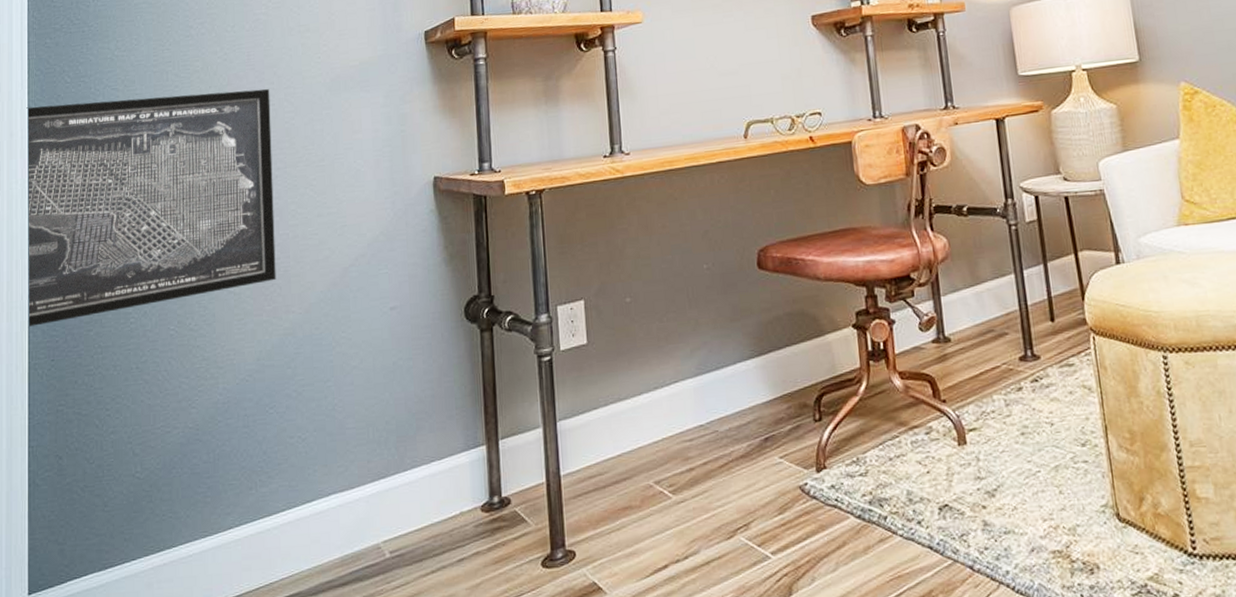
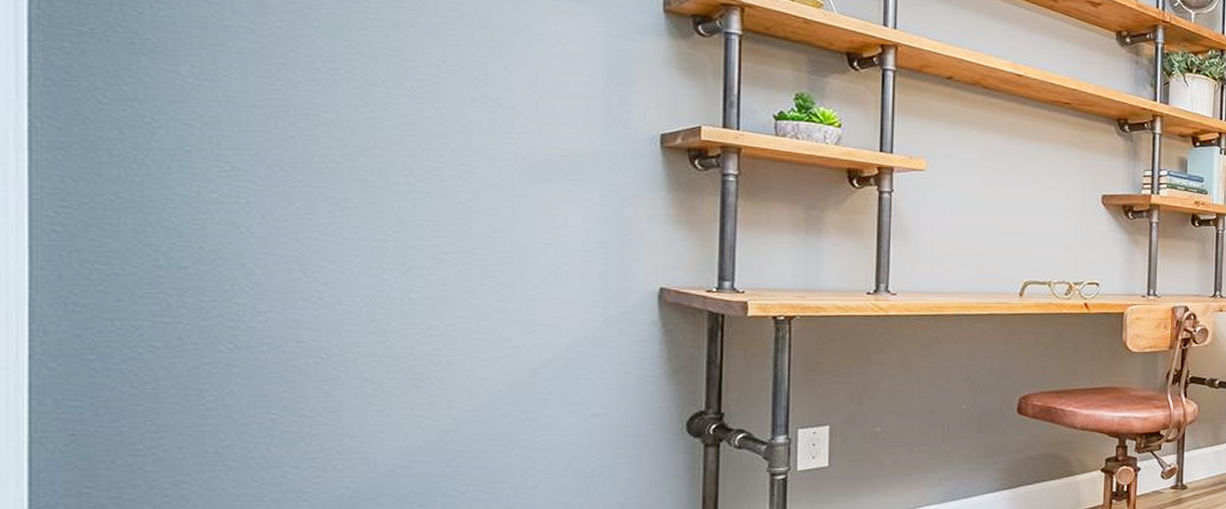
wall art: present [26,89,276,327] -> none [25,123,438,393]

